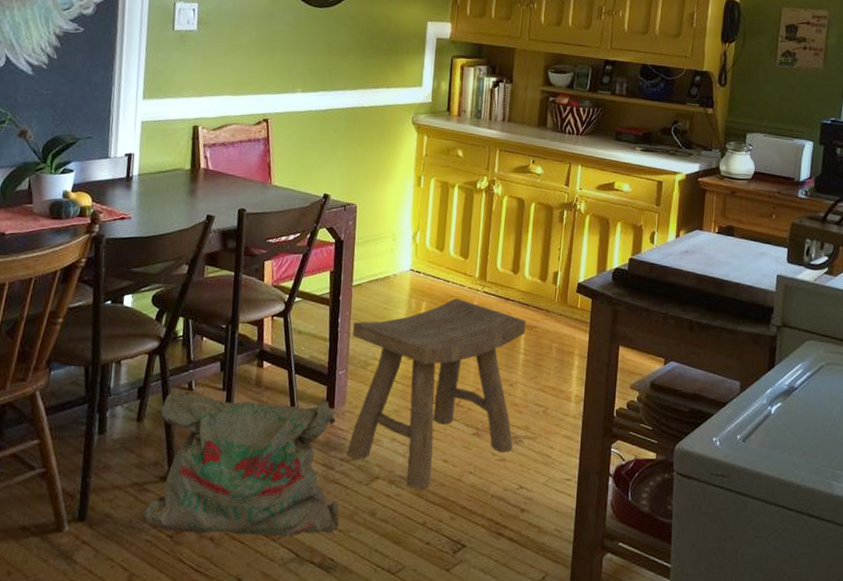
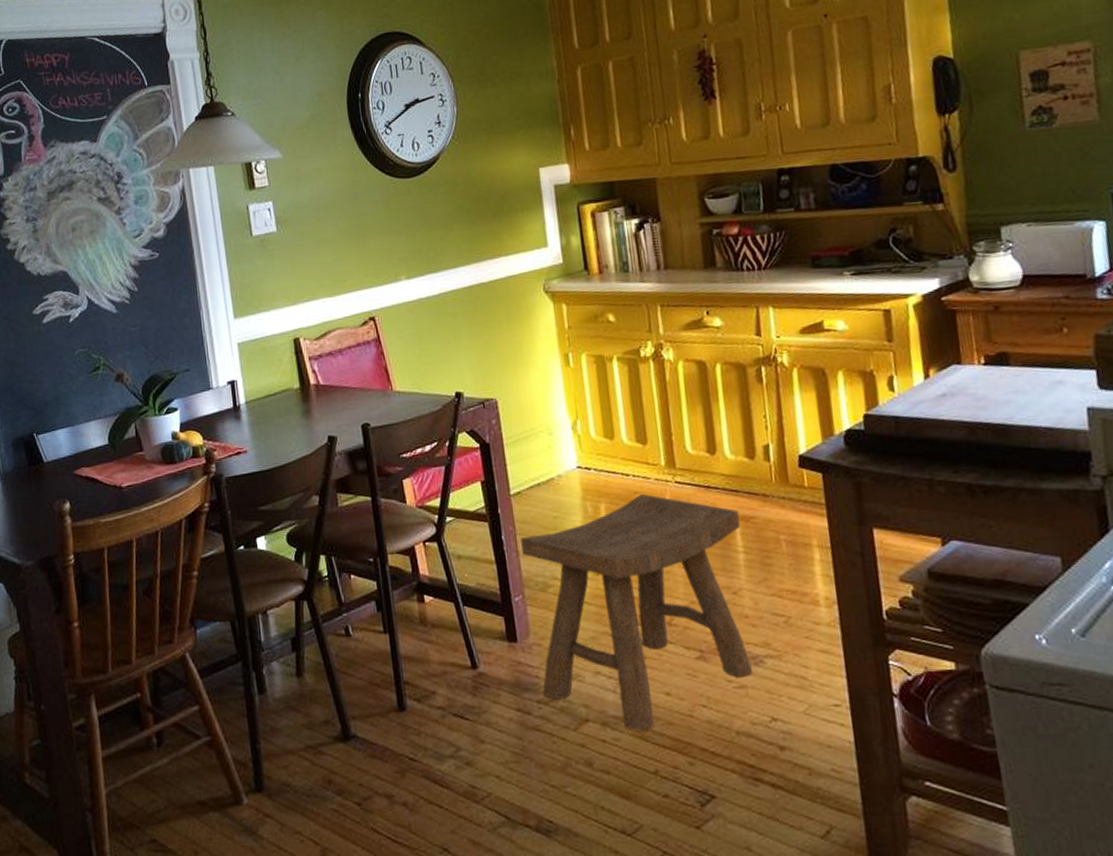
bag: present [142,390,339,537] -> none [320,634,550,799]

